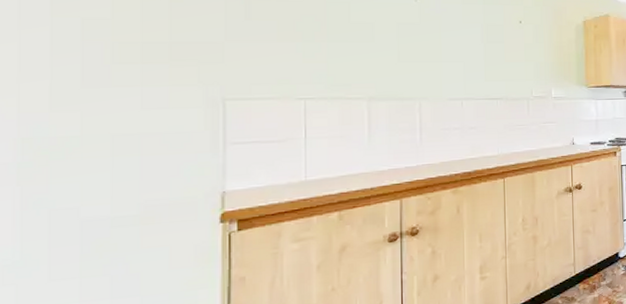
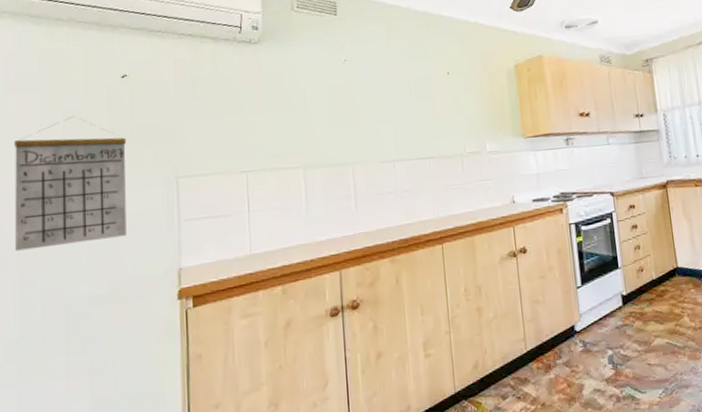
calendar: none [14,25,164,167] -> present [13,116,127,251]

